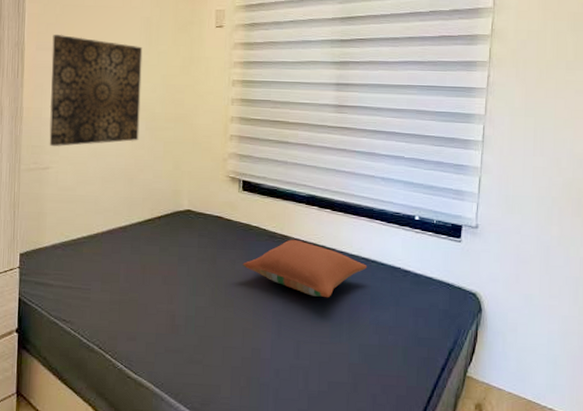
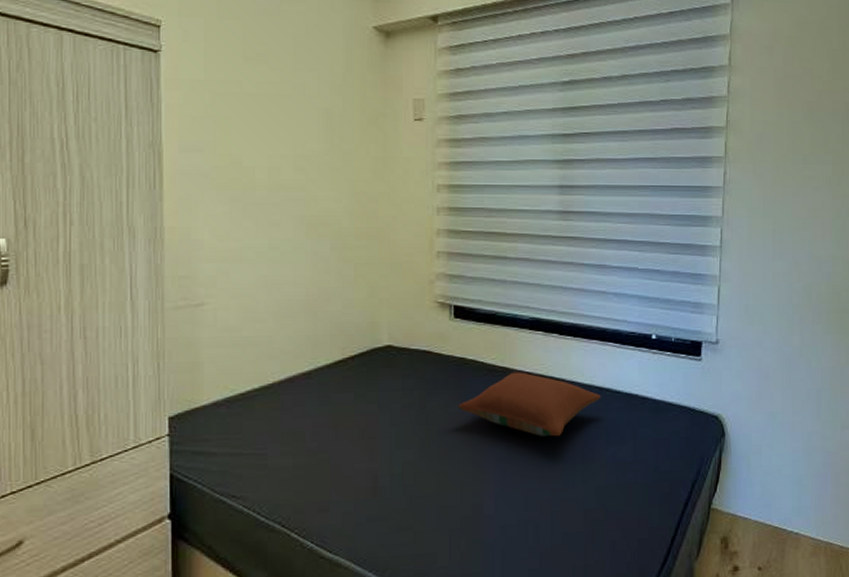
wall art: present [49,35,143,146] -> none [201,132,322,276]

